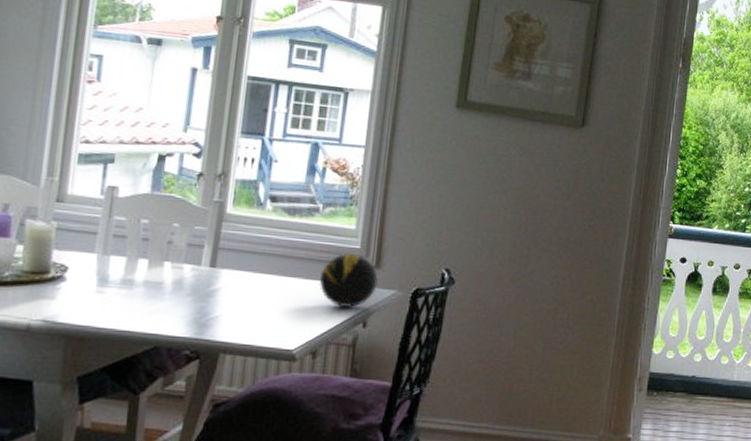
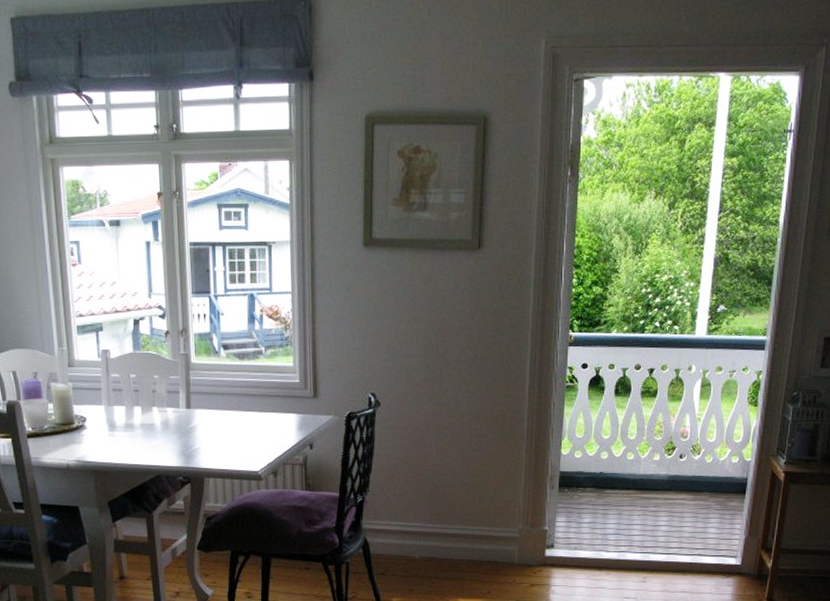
decorative orb: present [318,252,378,308] -> none [270,387,317,434]

